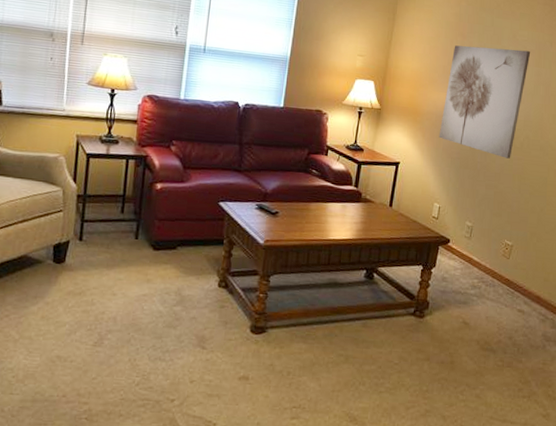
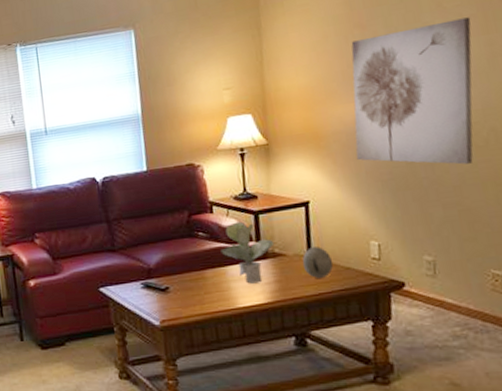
potted plant: none [326,167,368,222] -> present [220,221,275,284]
decorative egg: none [384,199,406,226] -> present [302,246,334,278]

